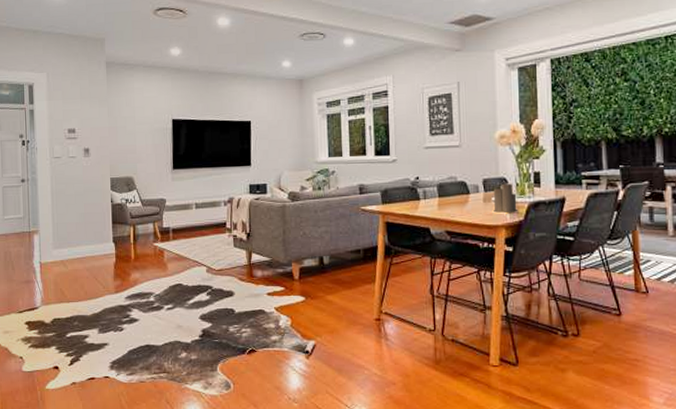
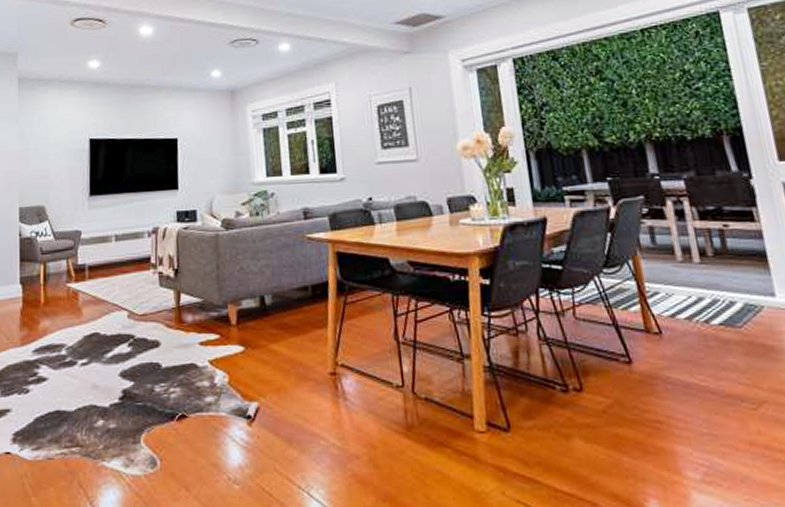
candle: present [493,182,519,214] -> none [460,201,493,239]

